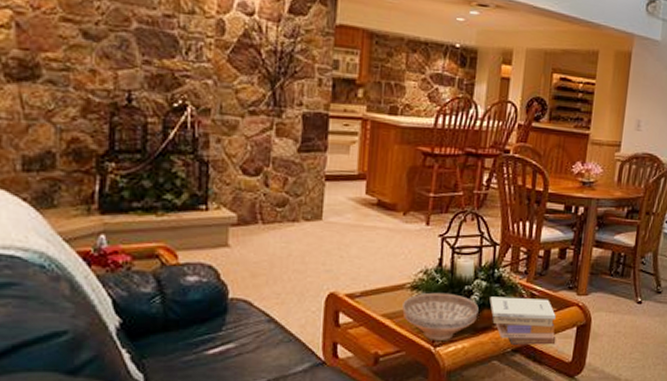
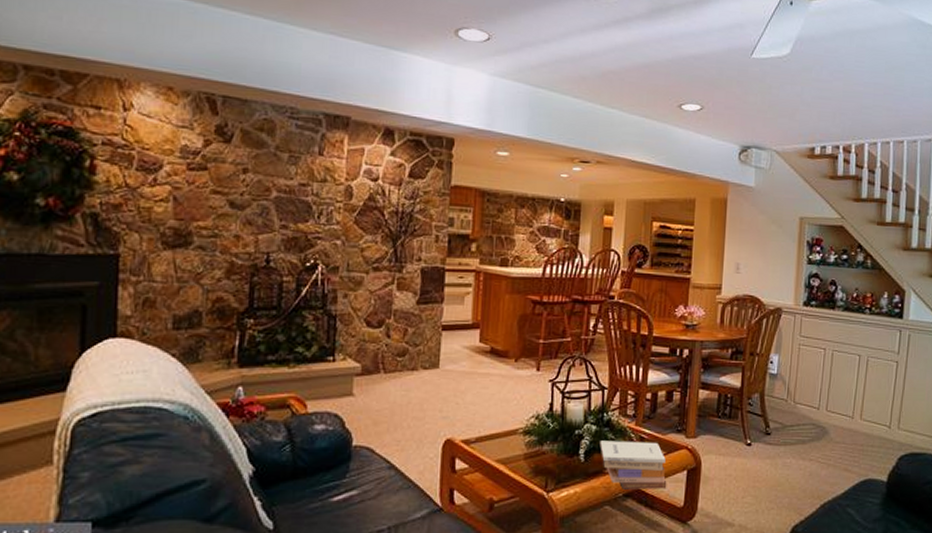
decorative bowl: present [402,292,479,340] -> none [515,437,589,485]

